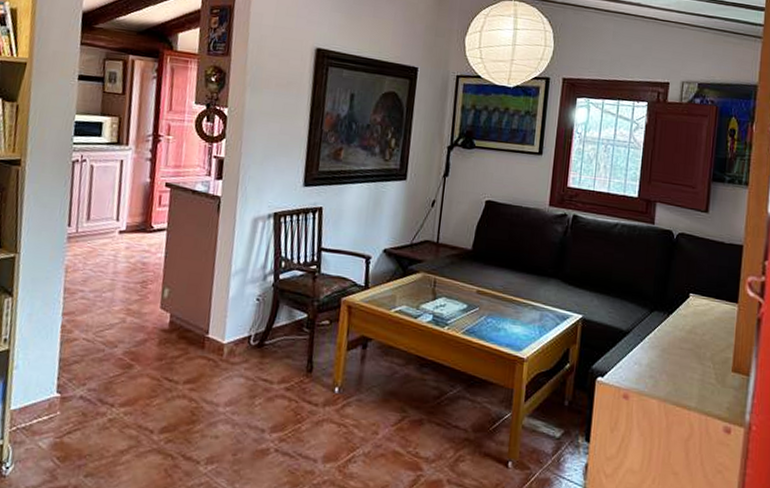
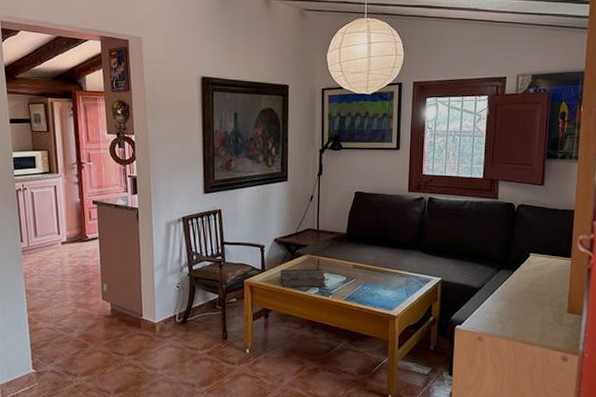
book: none [386,288,442,315] -> present [280,268,326,288]

